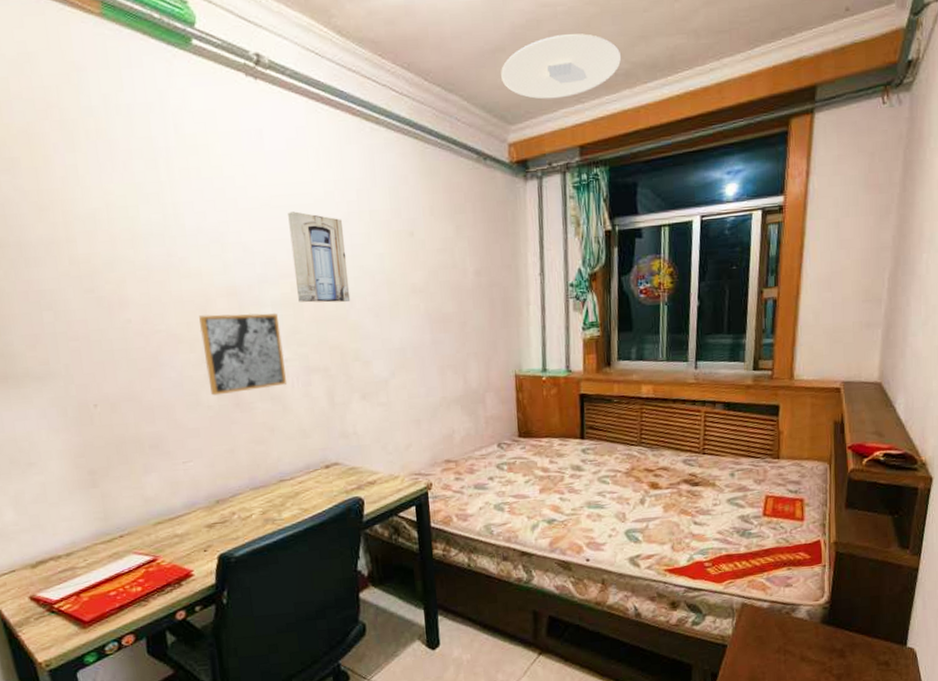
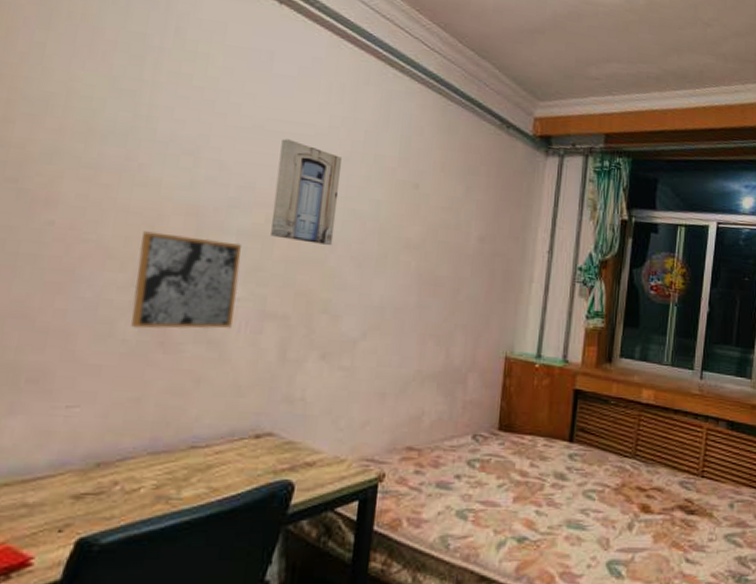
ceiling light: present [501,33,622,100] -> none [536,30,655,87]

